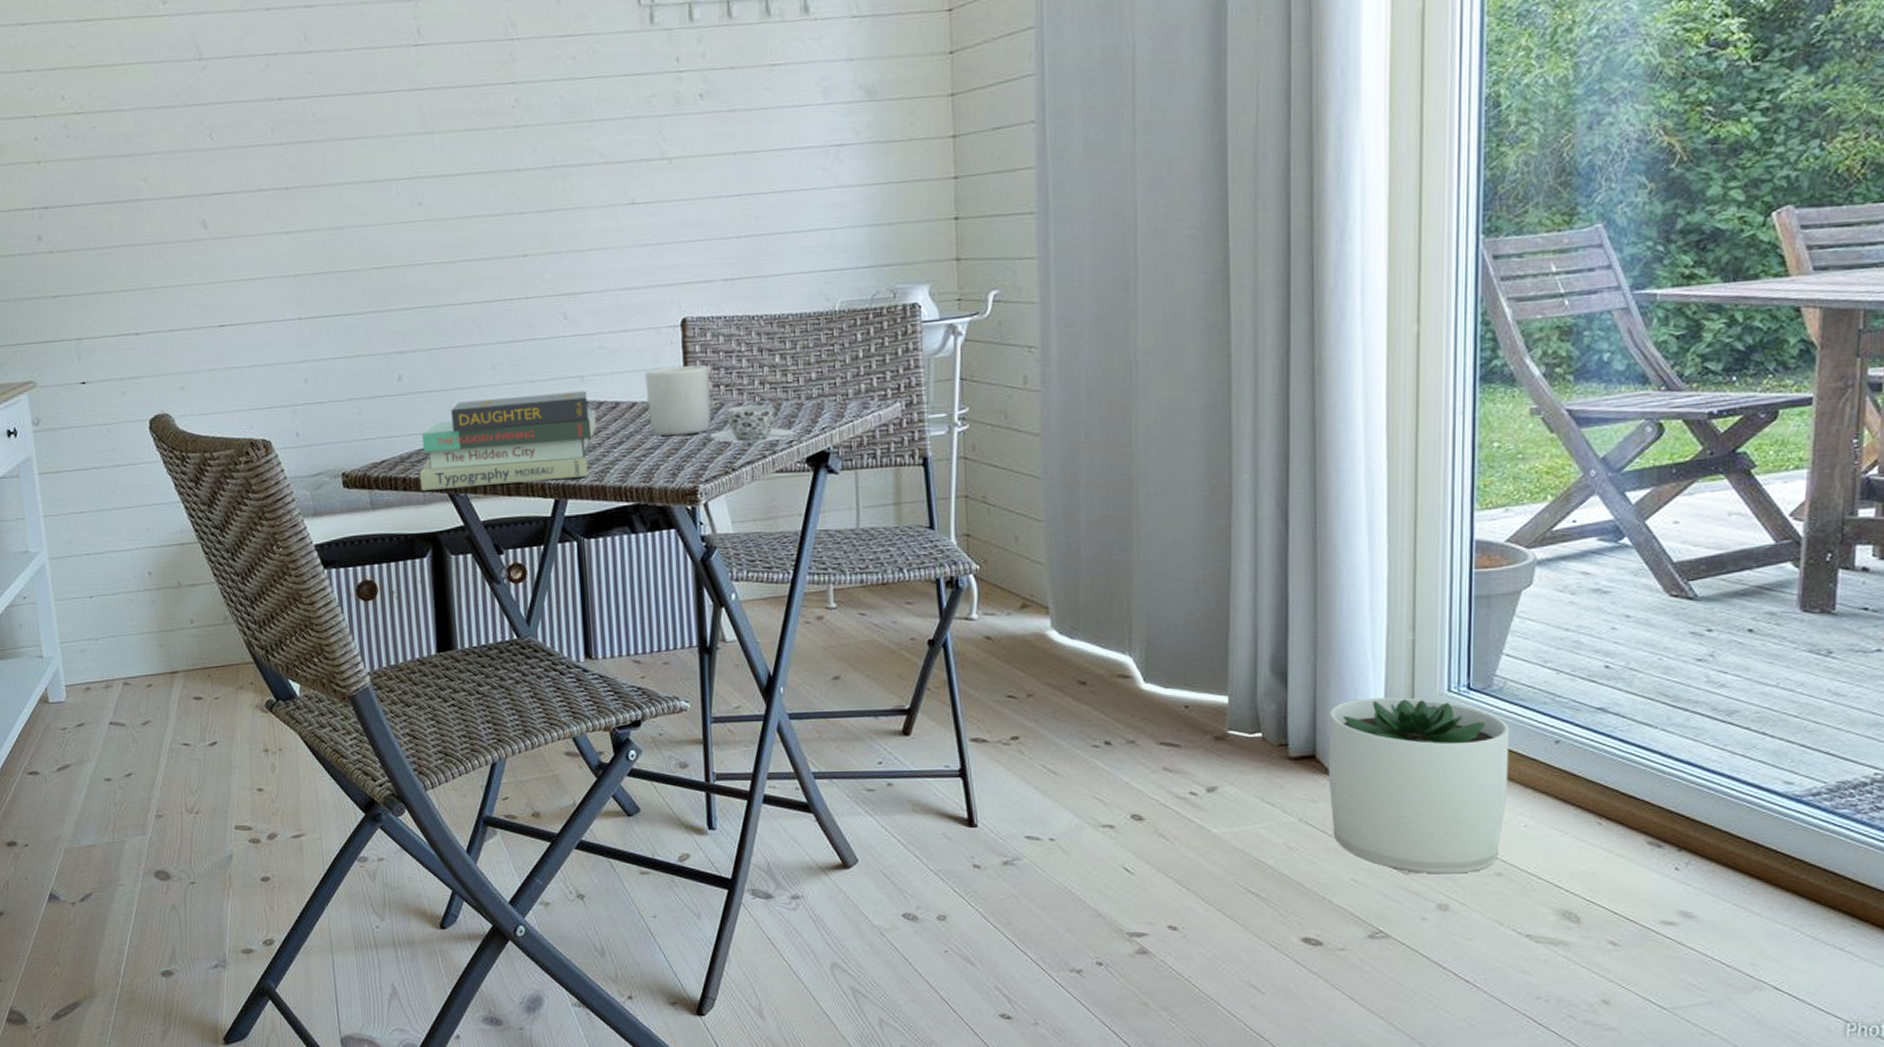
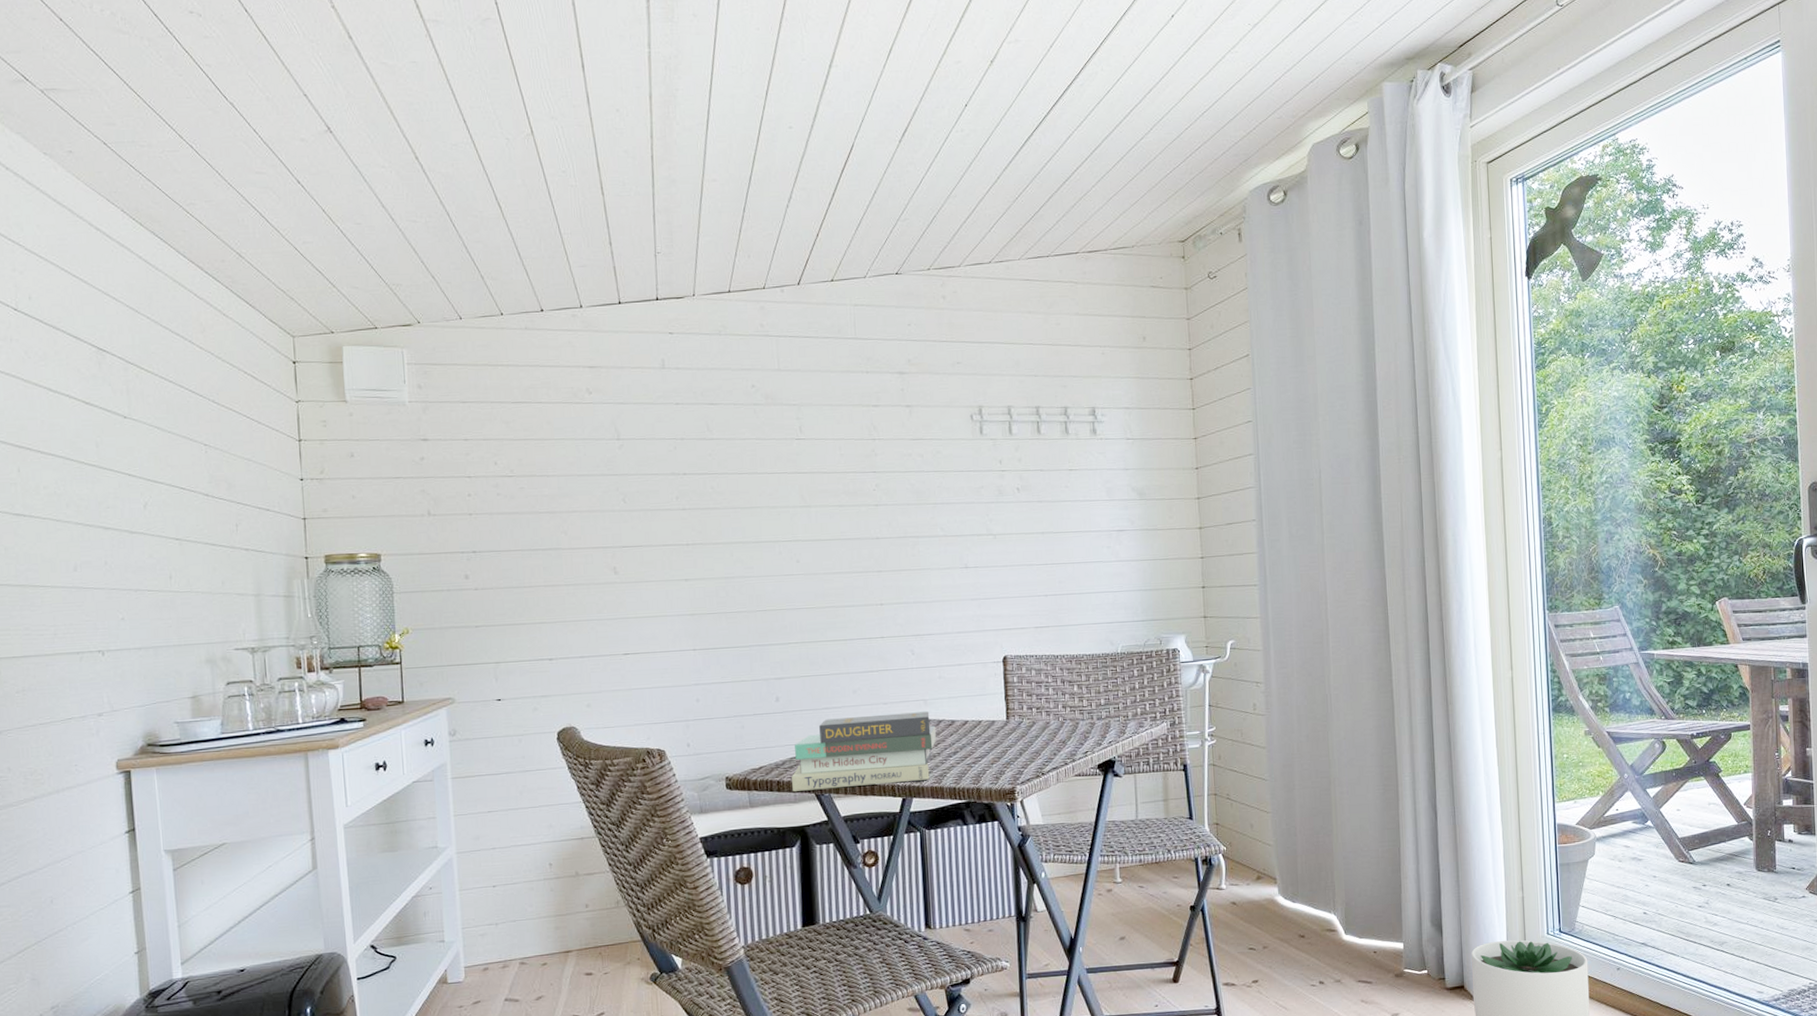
mug: present [644,365,711,437] -> none [974,692,1026,748]
teacup: present [709,404,799,443] -> none [1024,723,1092,753]

